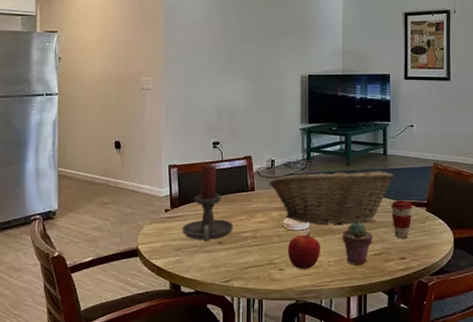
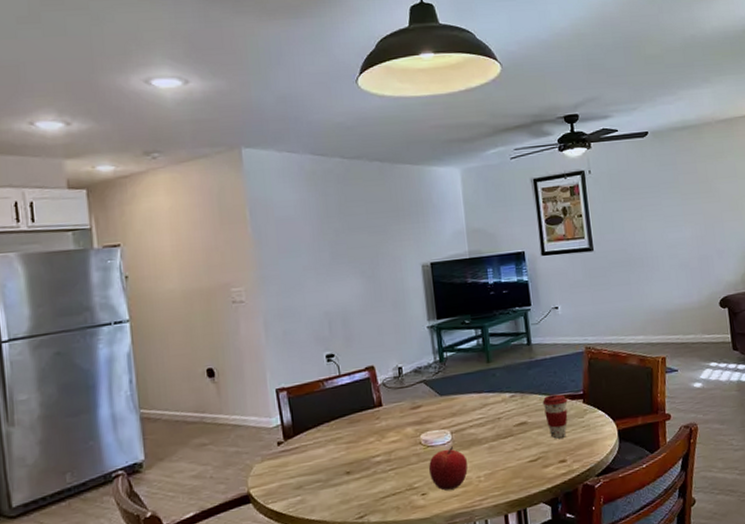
candle holder: present [182,164,234,242] -> none [300,381,362,474]
fruit basket: present [269,167,394,226] -> none [398,364,543,436]
potted succulent: present [343,221,373,265] -> none [491,425,527,477]

